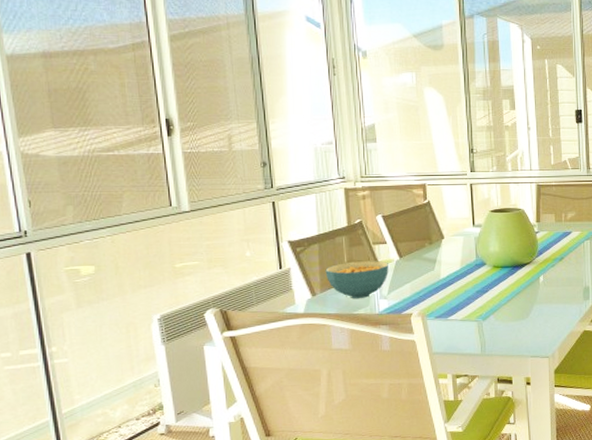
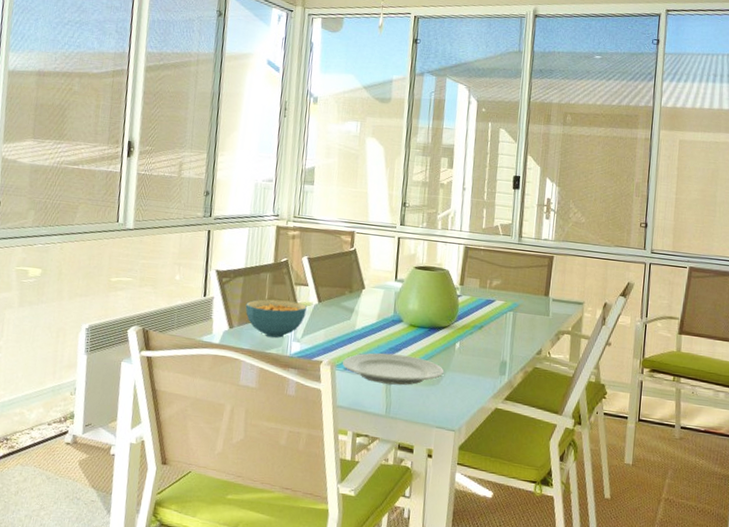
plate: none [433,295,532,325] -> present [343,353,444,385]

